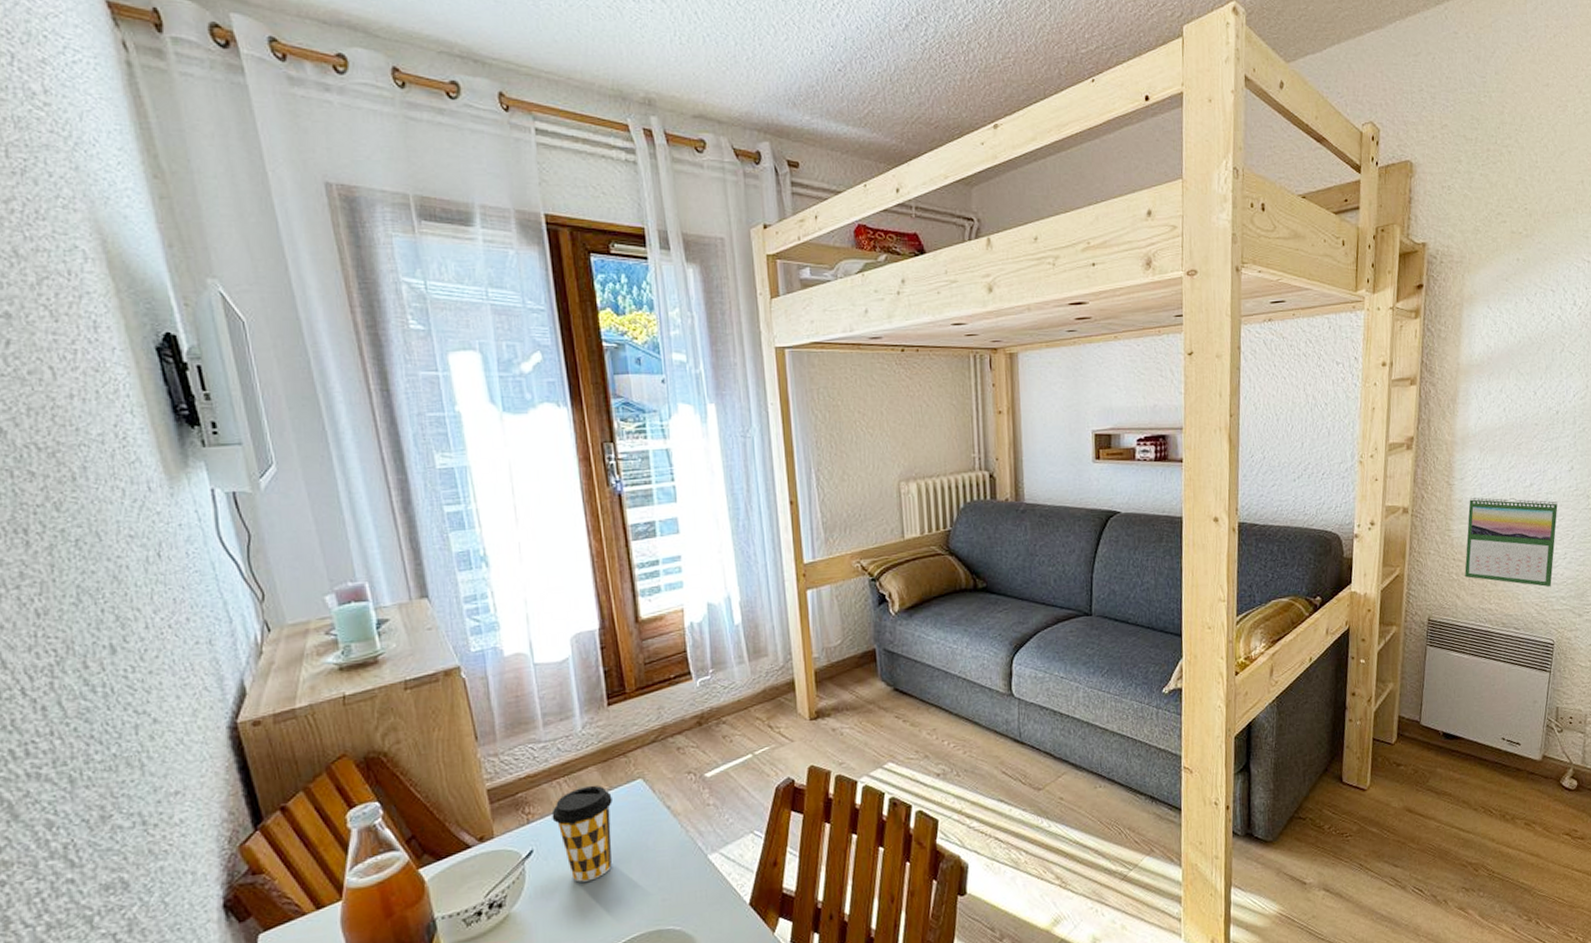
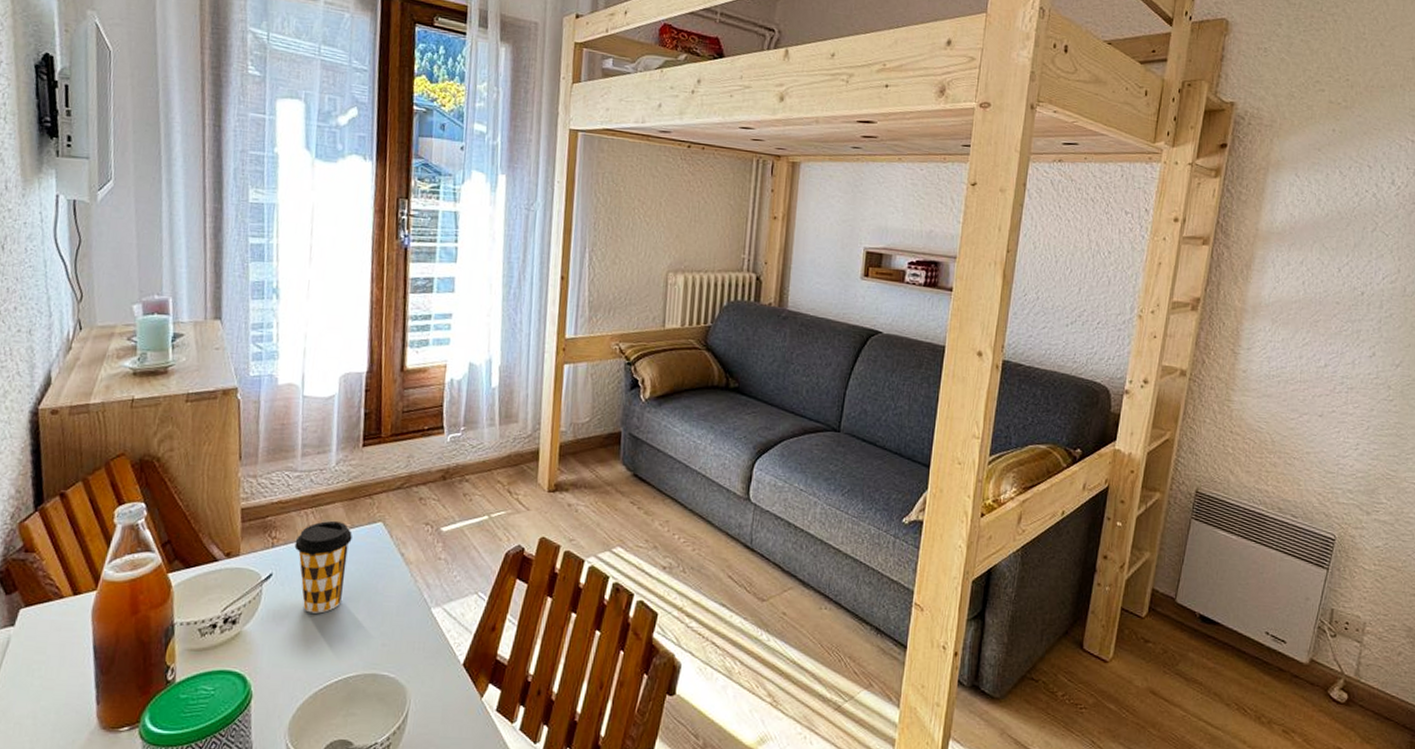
calendar: present [1465,497,1558,587] -> none [1242,370,1354,478]

